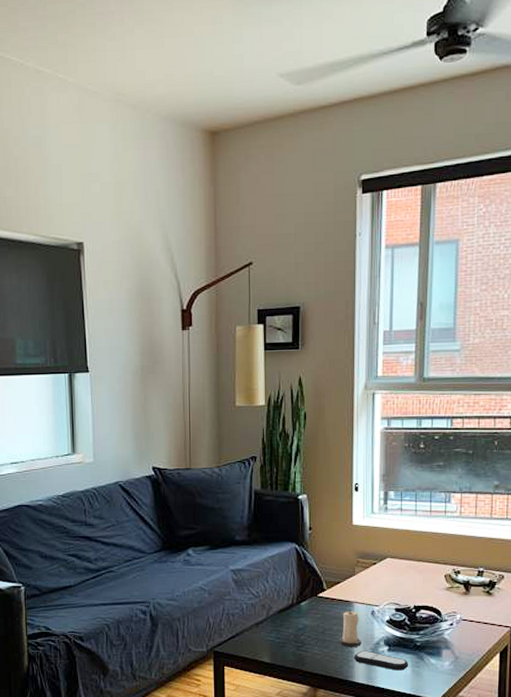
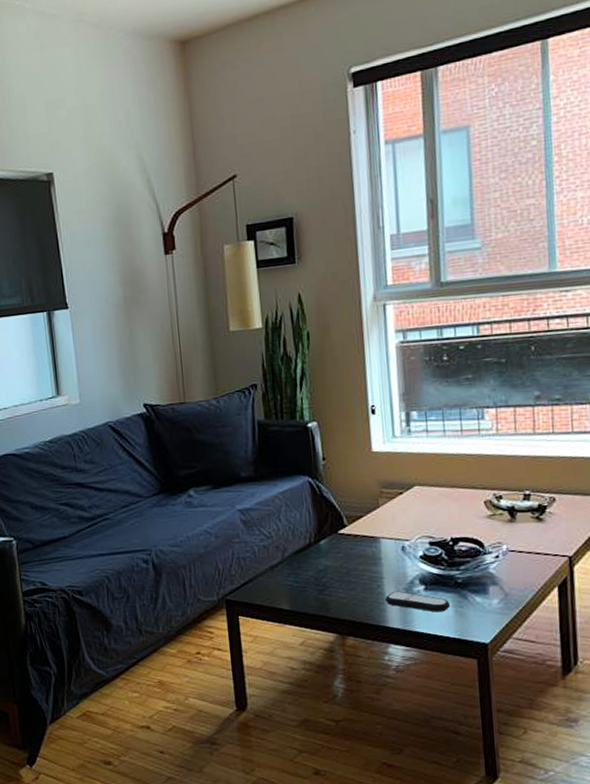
candle: present [339,610,361,647] -> none [366,547,393,588]

